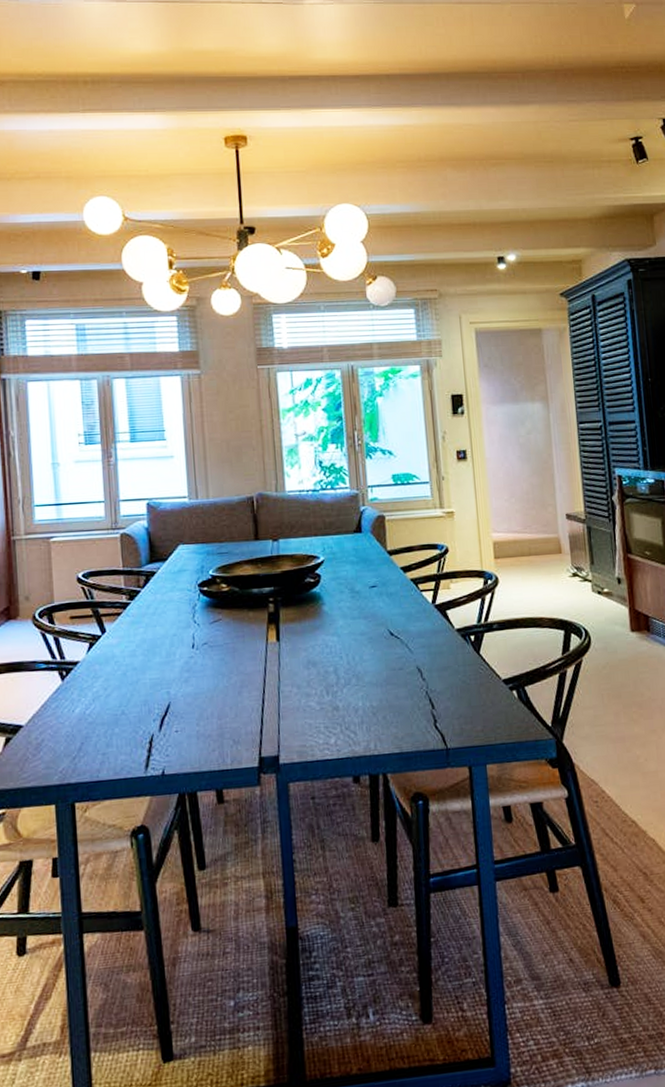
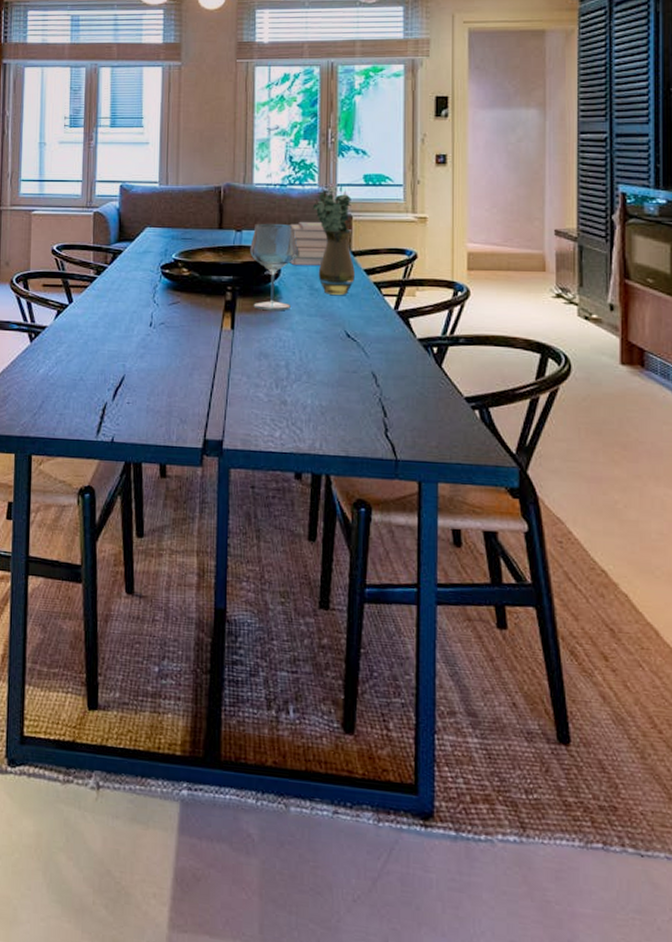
wine glass: none [288,529,336,619] -> present [250,223,298,311]
books: none [326,524,364,570] -> present [290,221,328,265]
vase: none [346,490,393,596] -> present [312,187,355,295]

